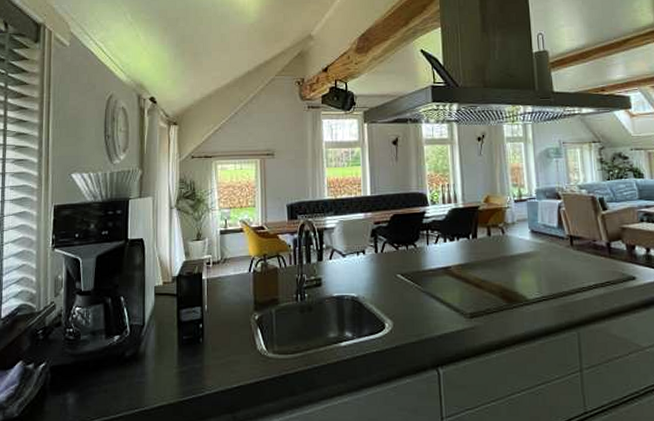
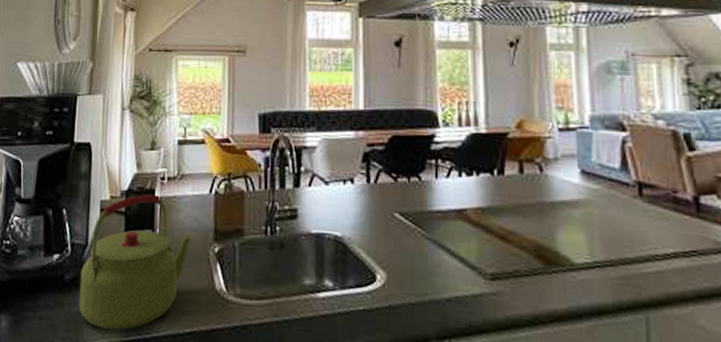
kettle: none [139,277,235,393] -> present [79,194,191,331]

